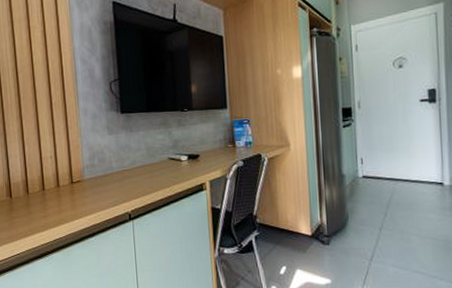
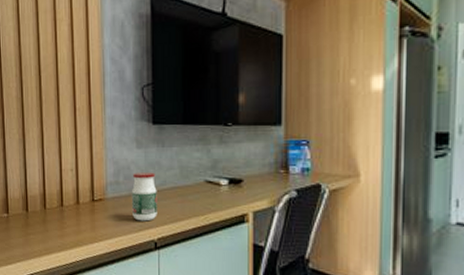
jar: none [105,154,130,197] -> present [131,172,157,222]

